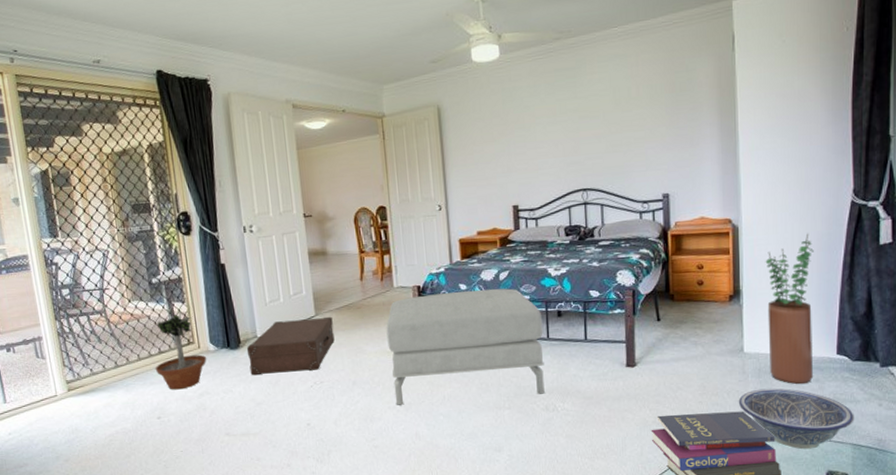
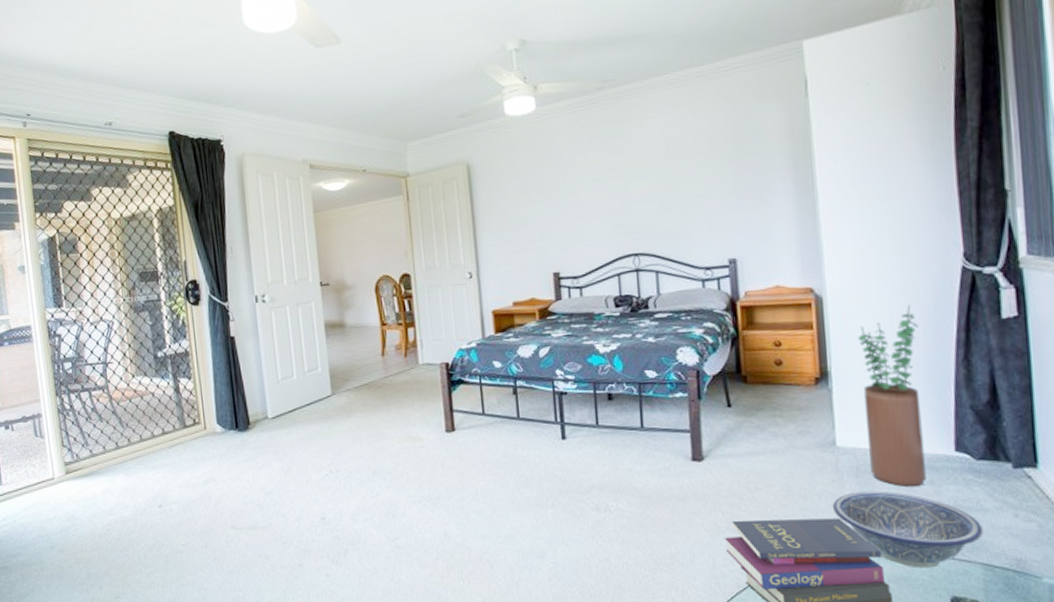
potted tree: present [155,306,207,390] -> none [157,383,213,476]
suitcase: present [246,316,335,375] -> none [256,396,353,460]
ottoman: present [386,288,545,405] -> none [410,366,595,500]

